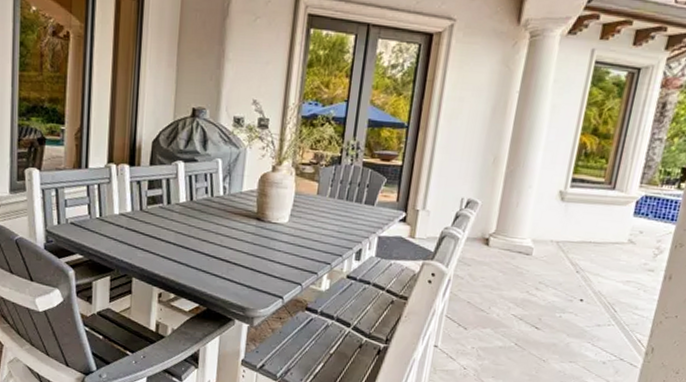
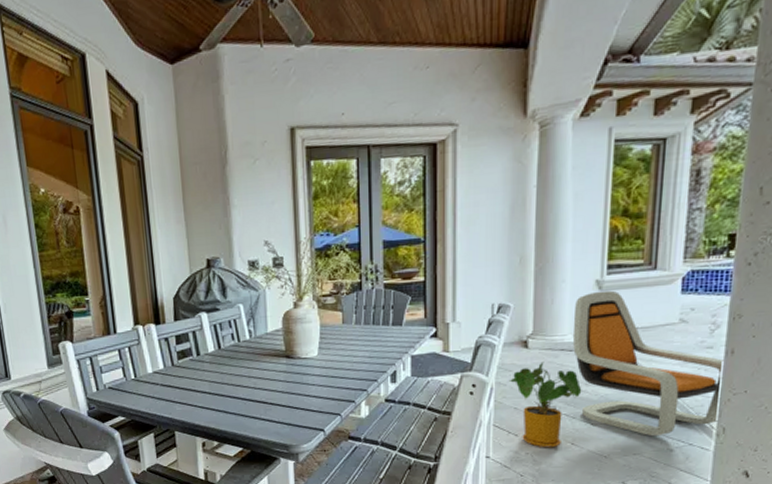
house plant: none [466,261,532,346] -> present [508,362,582,448]
lounge chair: none [529,201,663,348] -> present [573,290,725,437]

